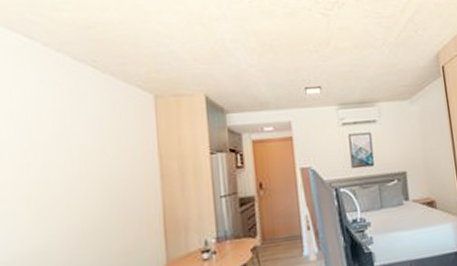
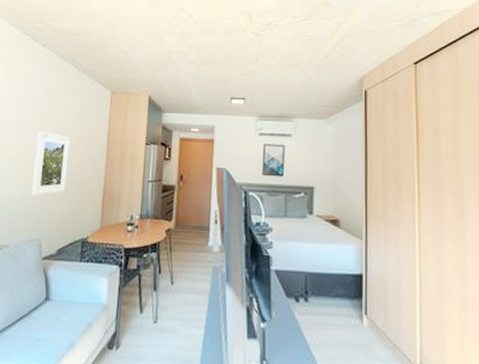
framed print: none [56,157,109,243] -> present [31,131,70,196]

